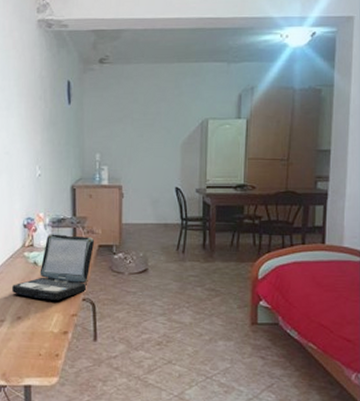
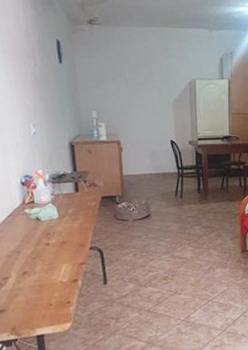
laptop: present [12,234,95,300] -> none [14,189,98,253]

